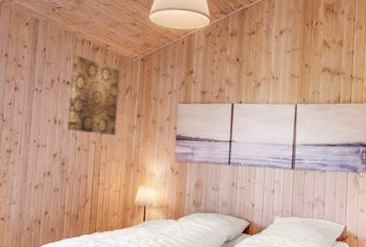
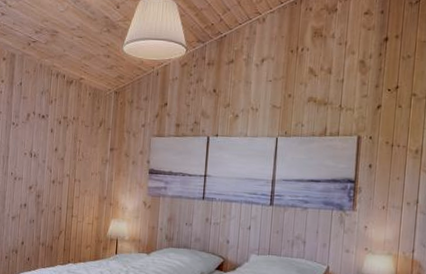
wall art: present [66,55,120,136] -> none [41,89,93,169]

